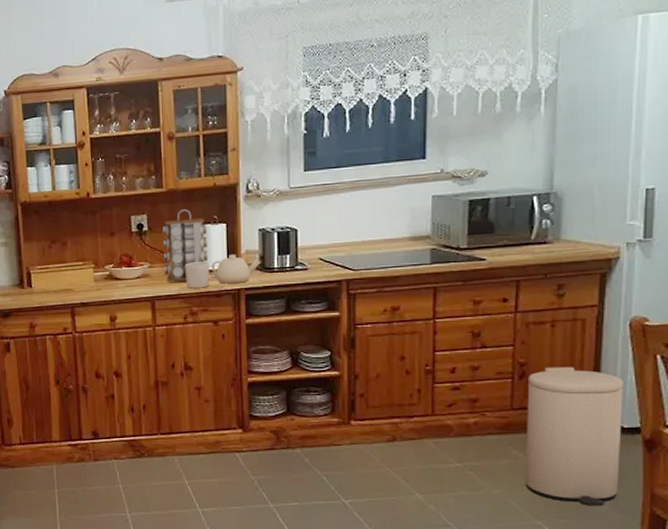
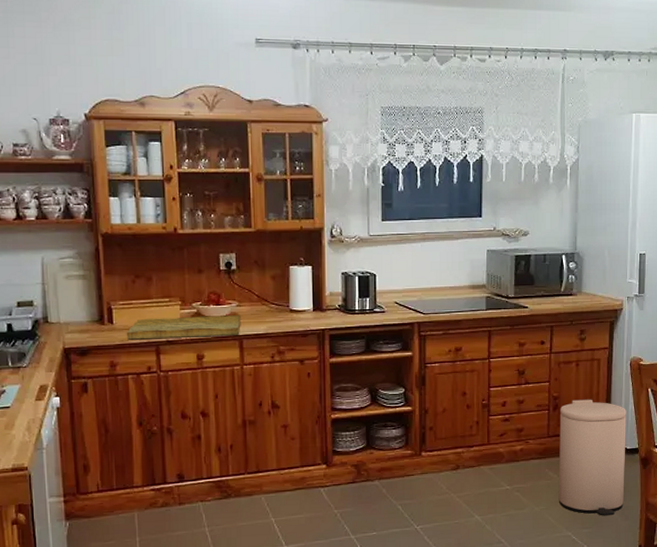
cutting board: none [43,276,153,303] -> present [126,315,241,340]
spice rack: present [163,209,208,283] -> none [251,250,294,322]
mug: present [184,262,209,289] -> none [272,302,296,328]
teapot: present [210,254,261,284] -> none [297,295,343,324]

